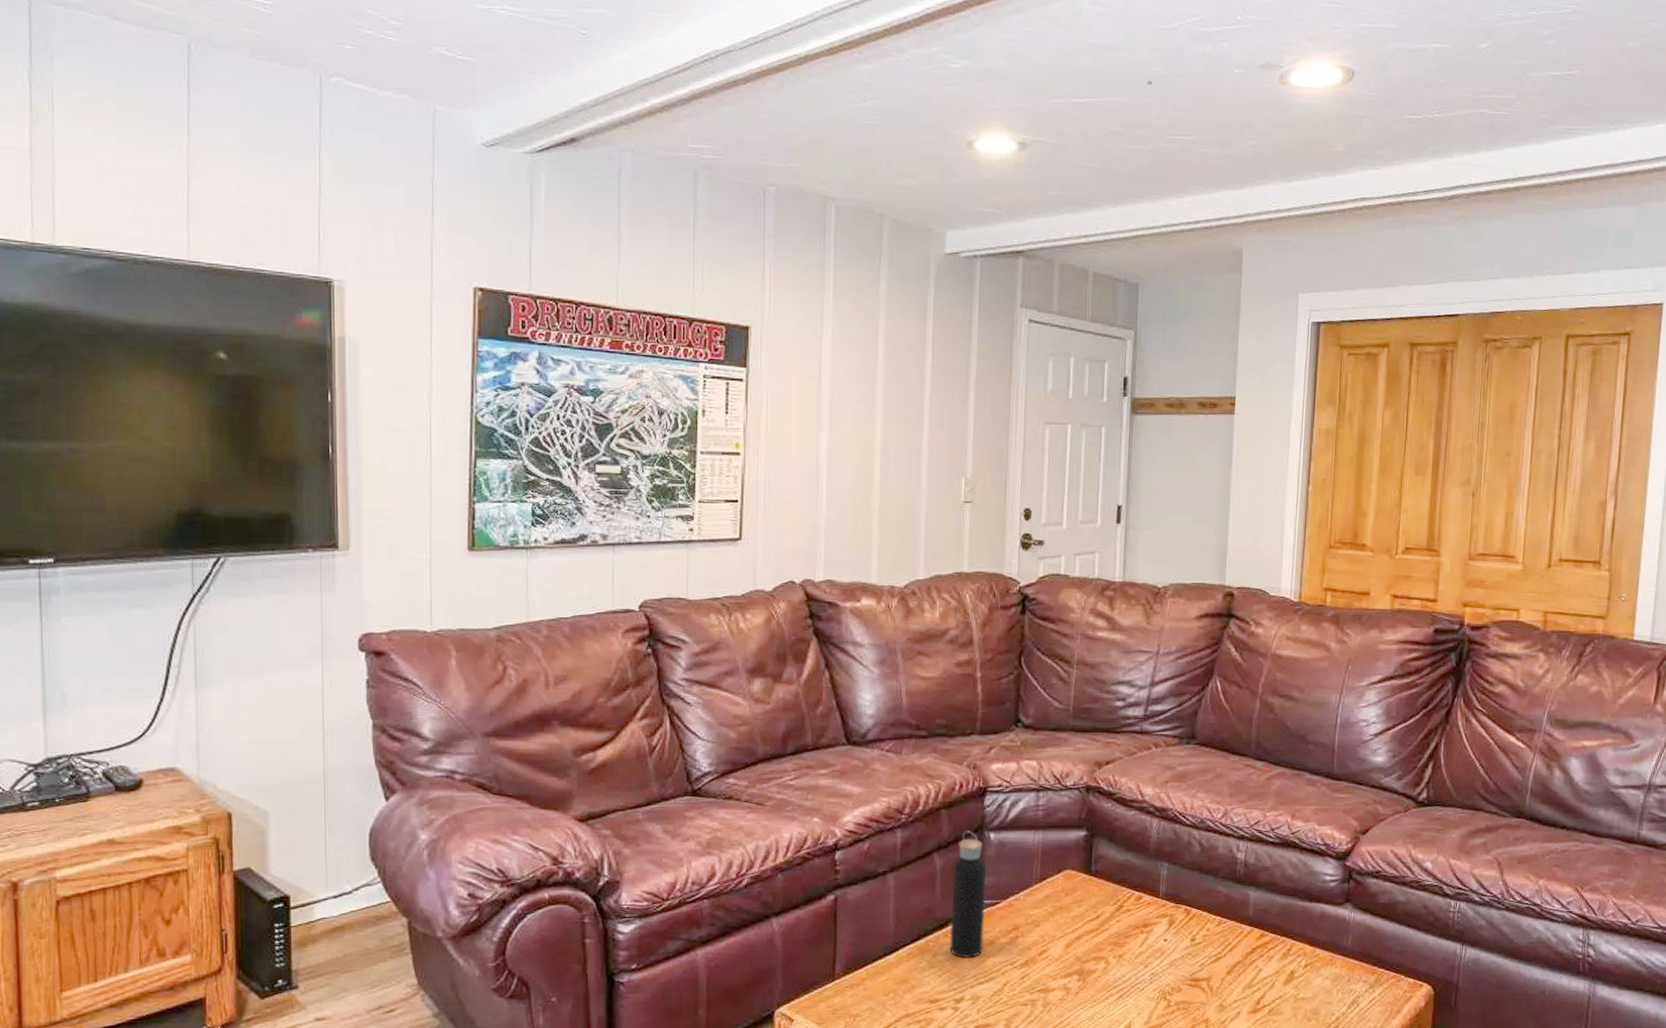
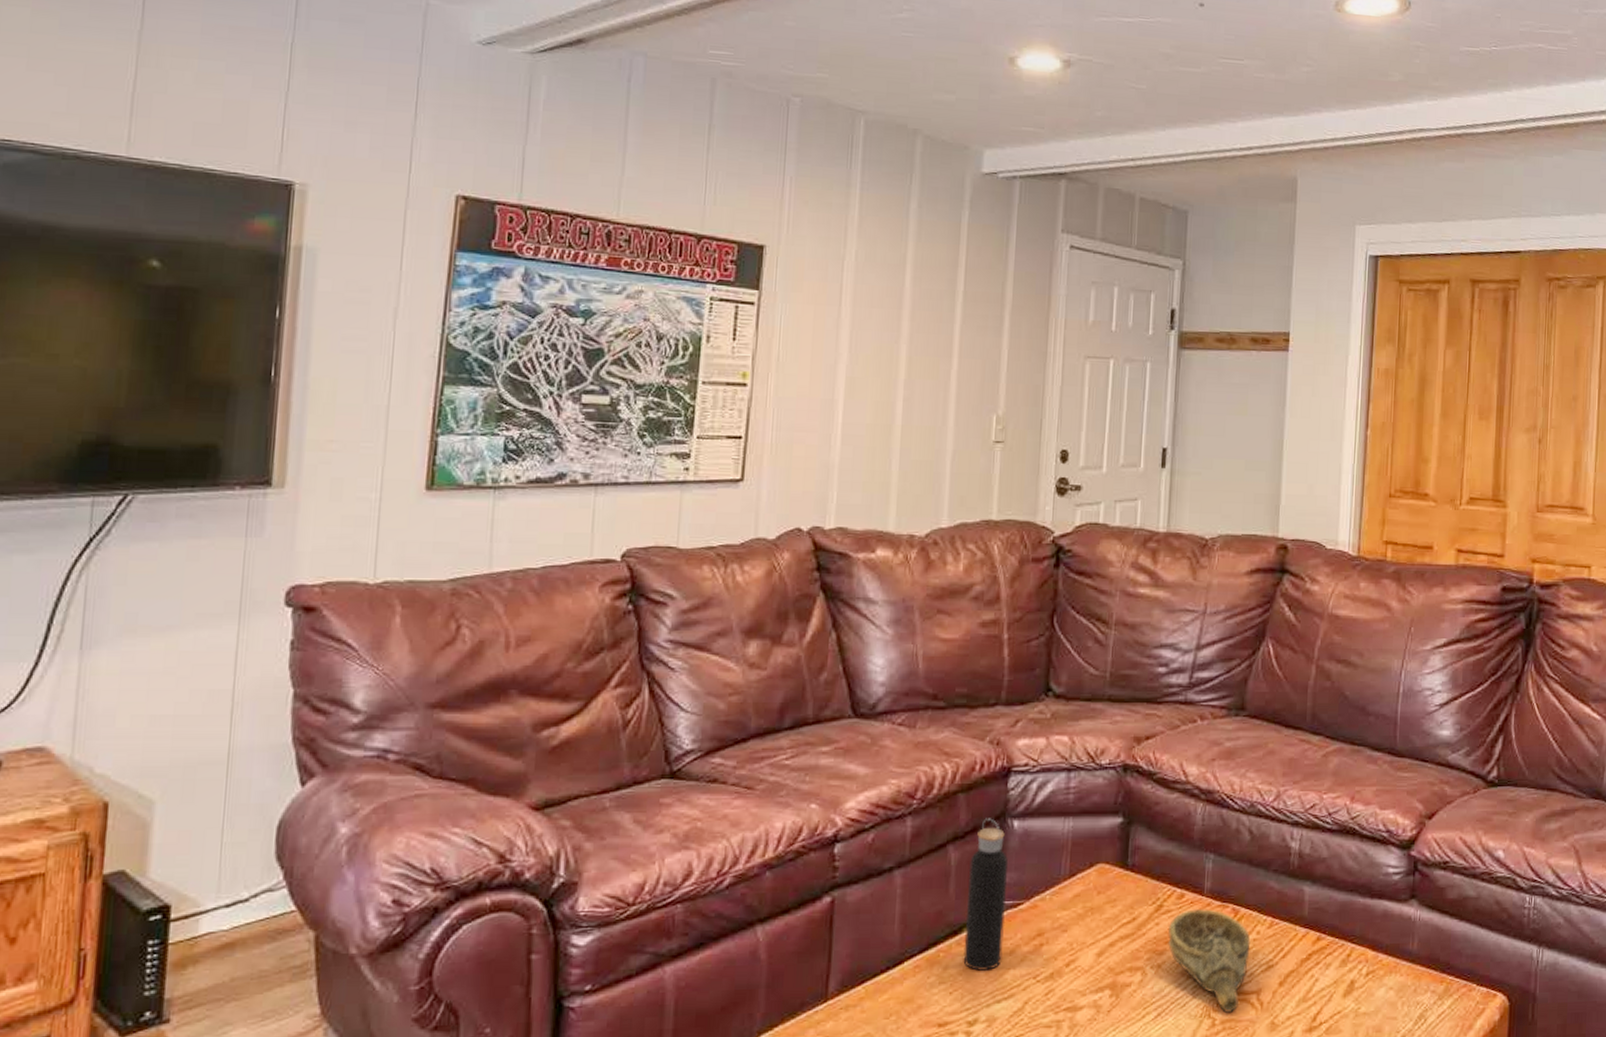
decorative bowl: none [1127,909,1201,996] -> present [1167,909,1251,1013]

